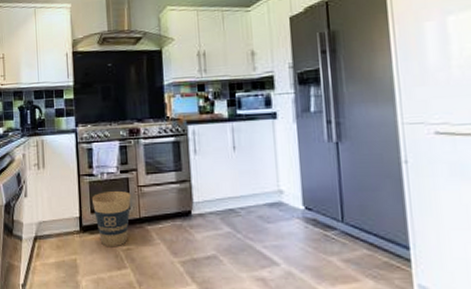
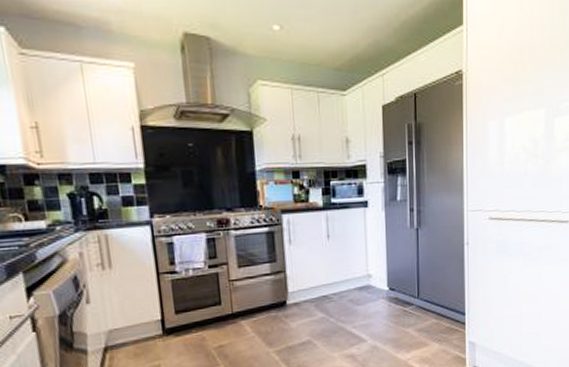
trash can: present [91,191,131,247] -> none [174,287,222,348]

